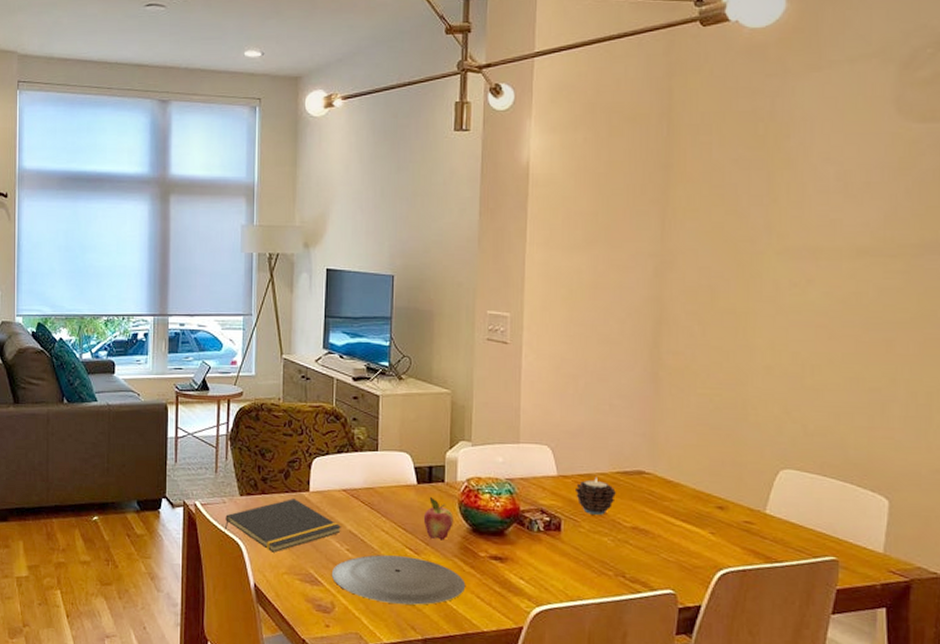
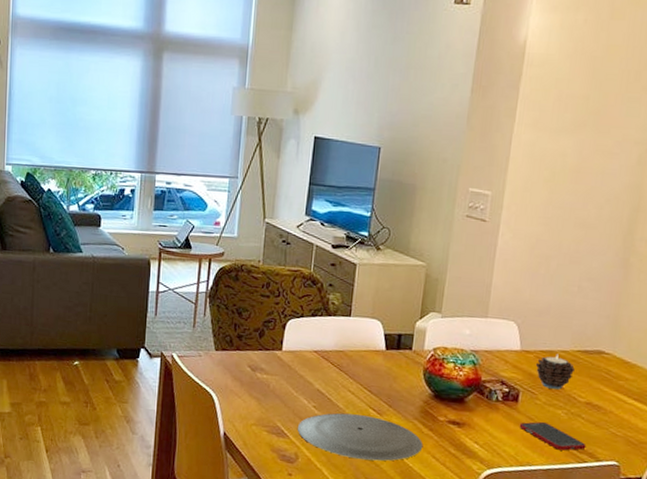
notepad: present [224,499,342,552] -> none [198,356,311,405]
fruit: present [423,496,454,541] -> none [388,362,418,404]
cell phone: none [565,550,638,581] -> present [519,421,587,451]

